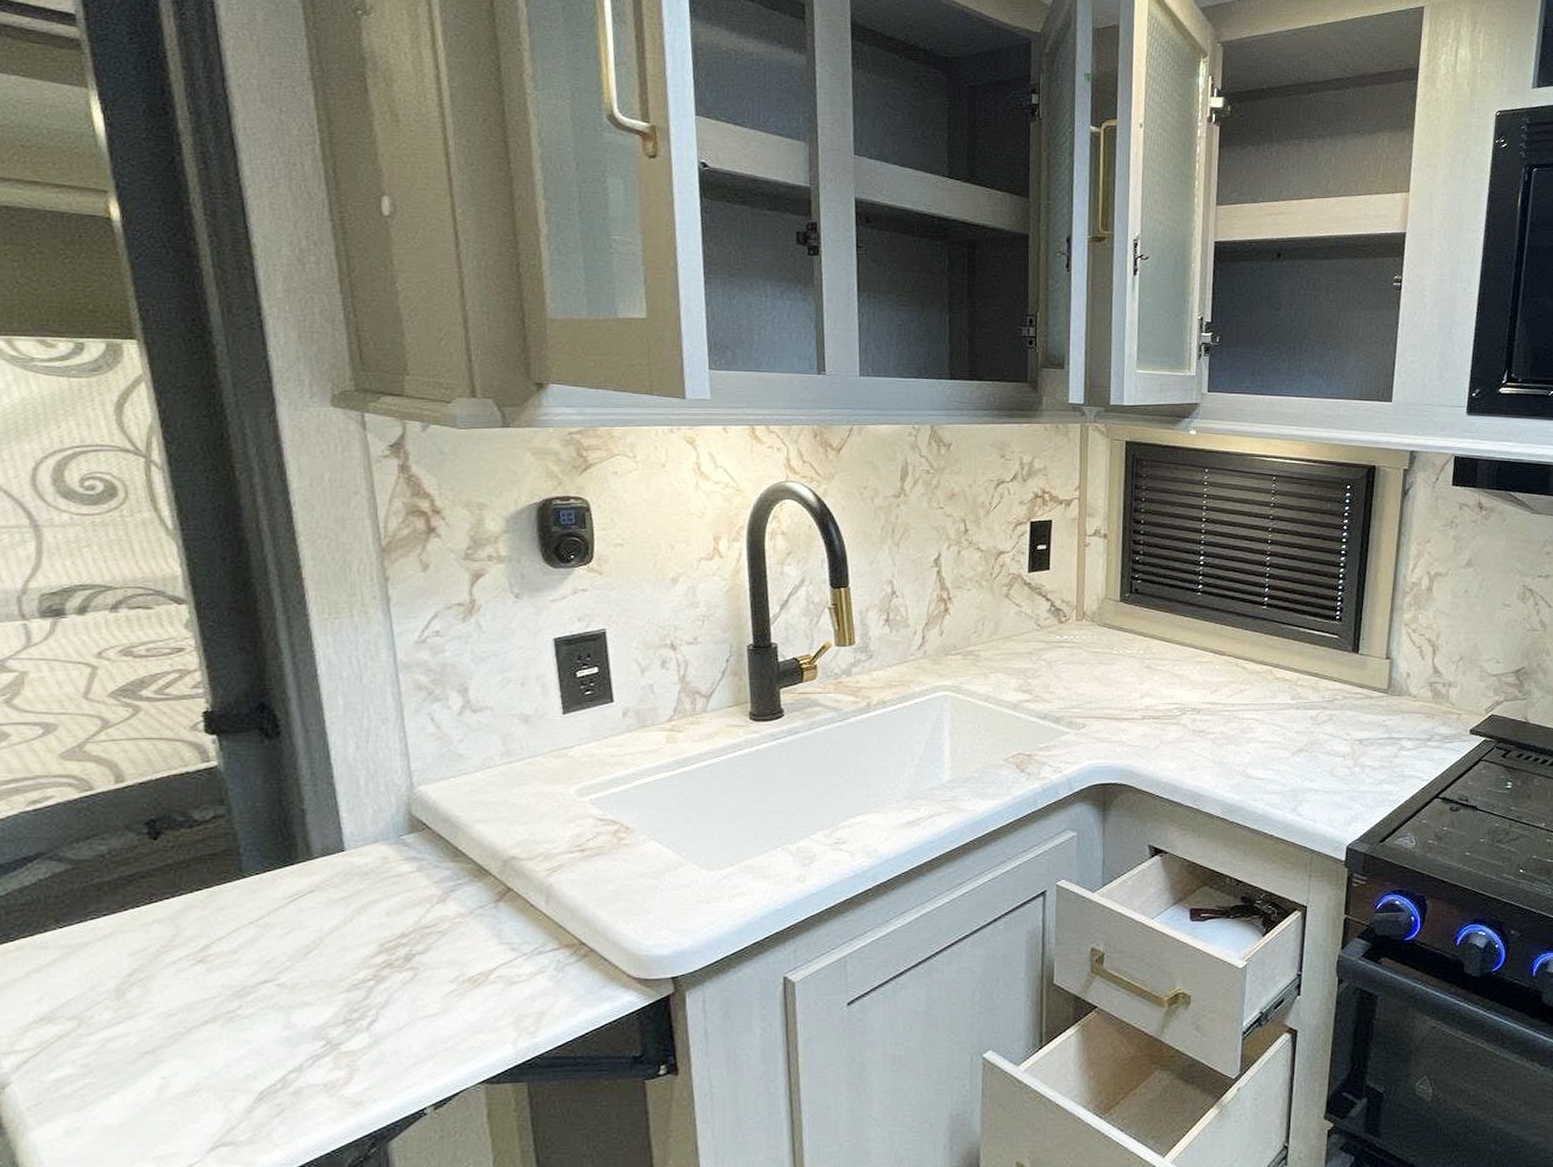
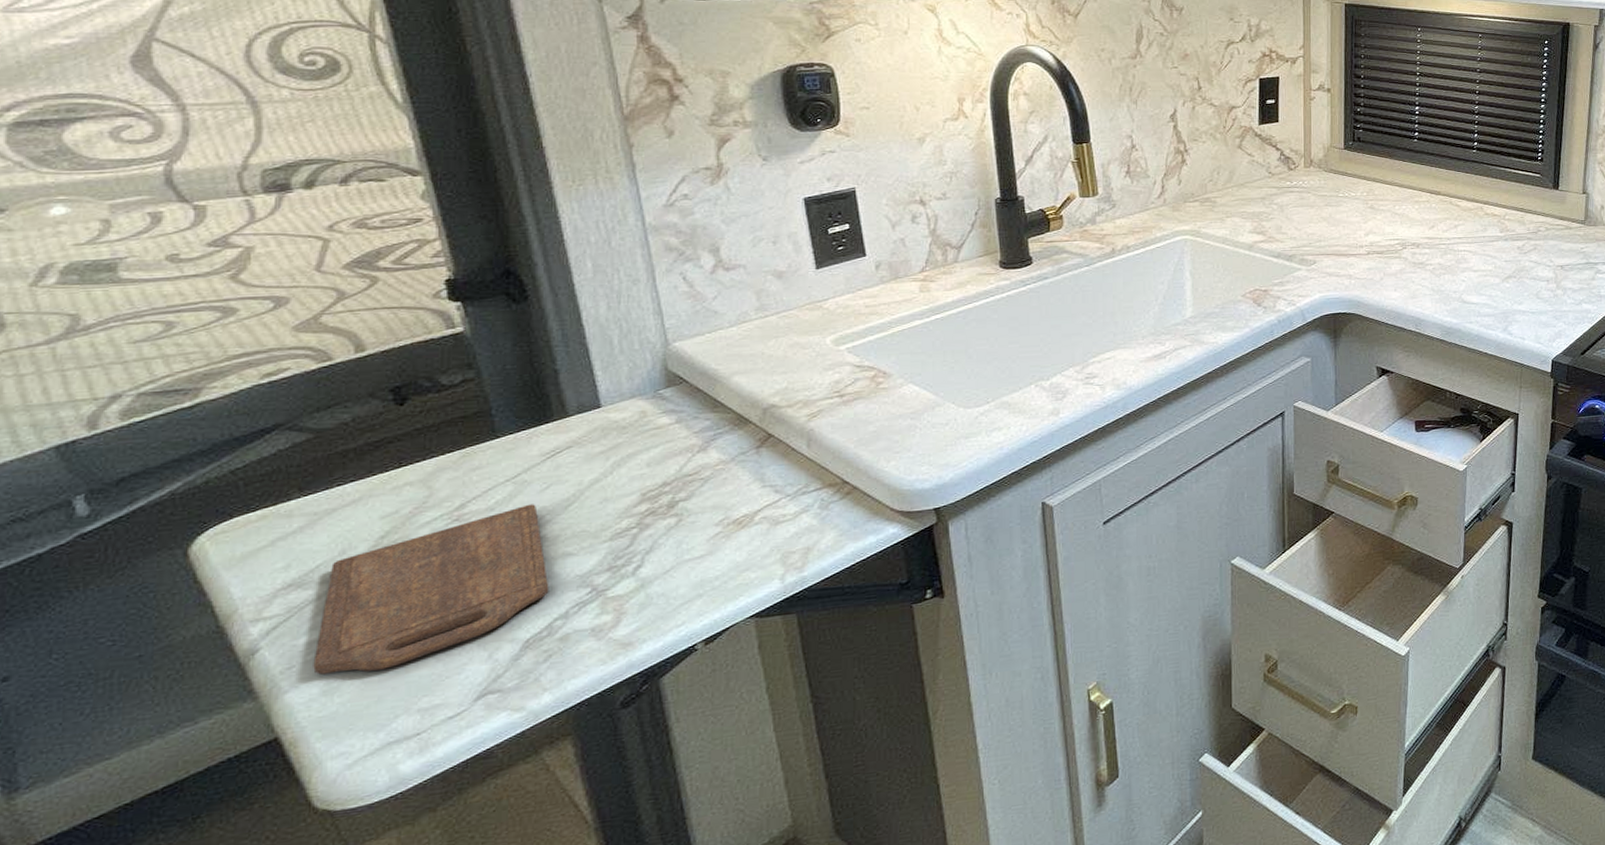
cutting board: none [58,949,286,1114] -> present [313,504,549,675]

